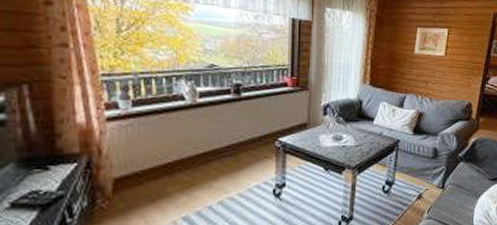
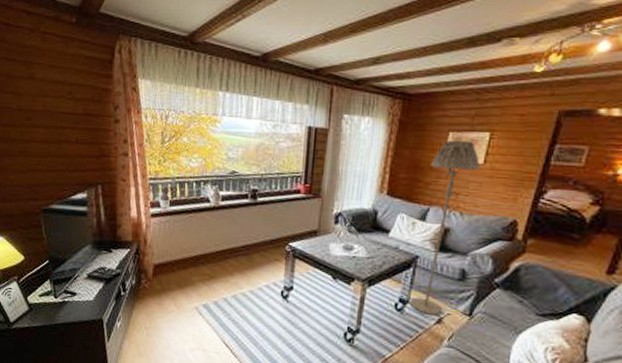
floor lamp: none [395,34,443,192] -> present [410,140,481,316]

